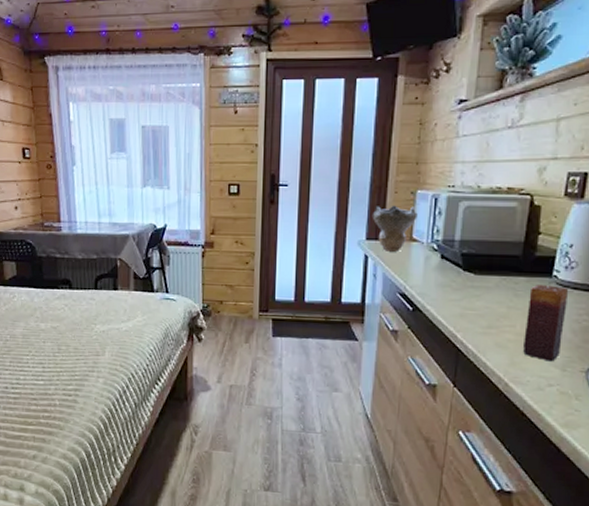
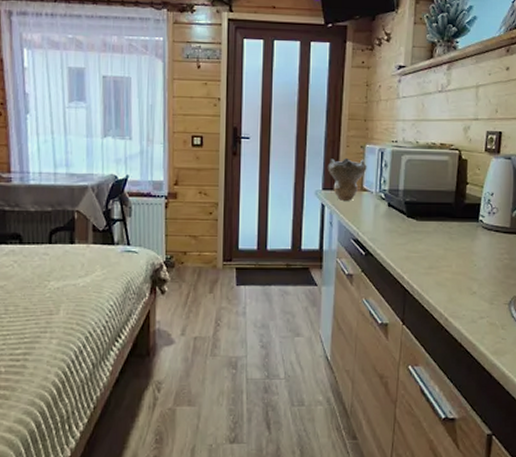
candle: present [523,285,568,362] -> none [459,229,491,296]

